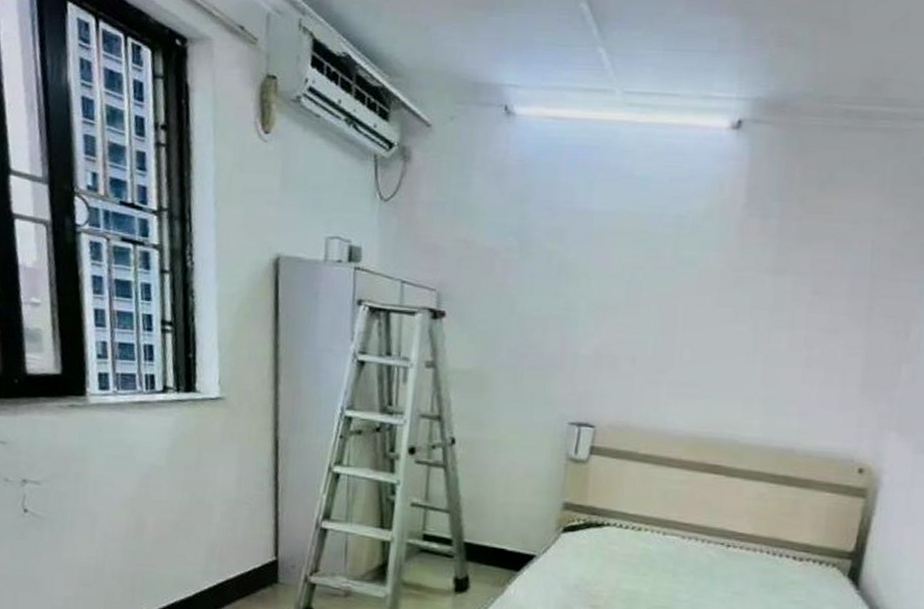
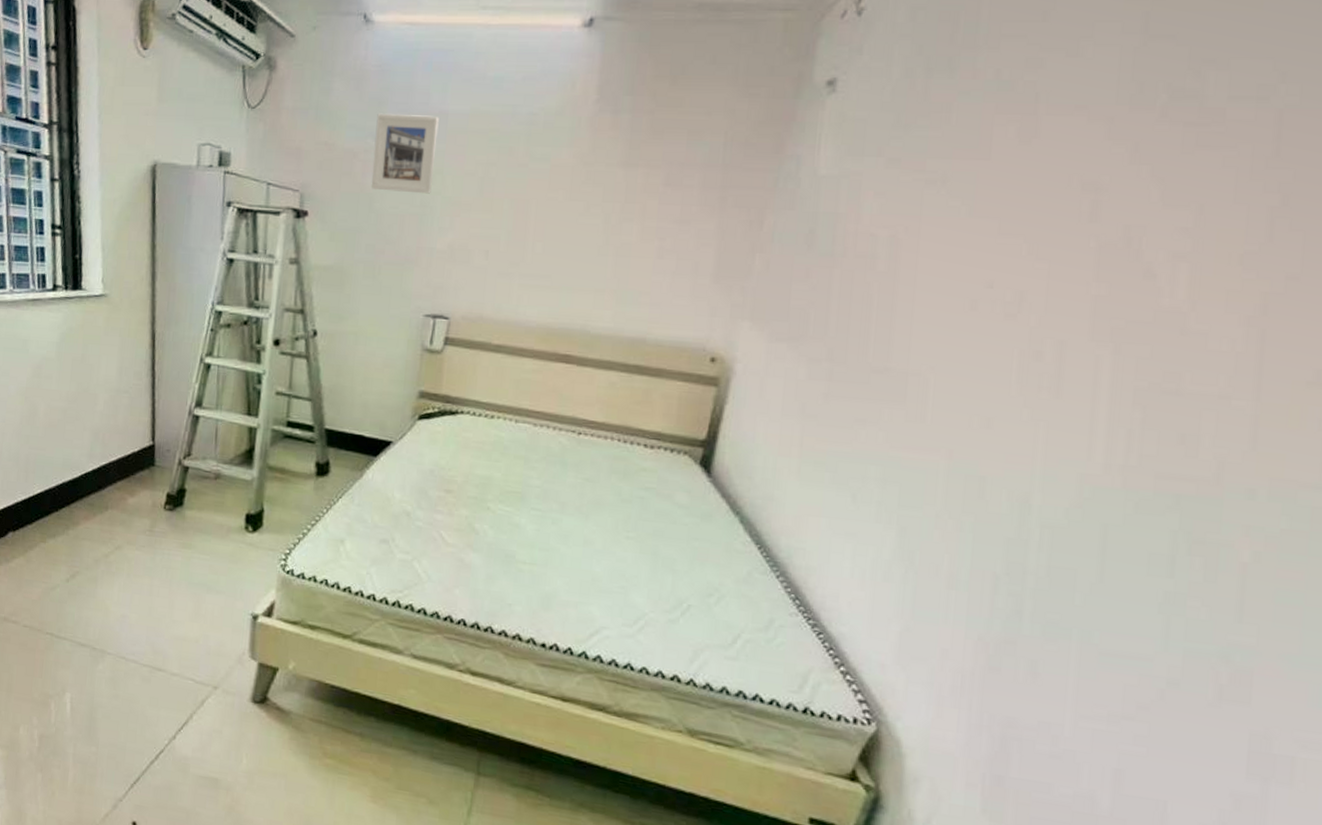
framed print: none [512,210,584,297] -> present [371,113,439,194]

